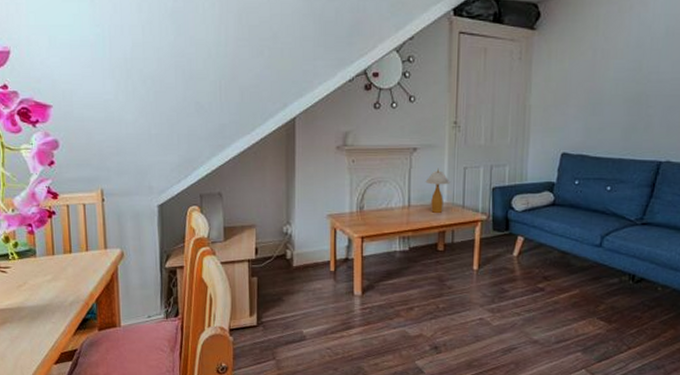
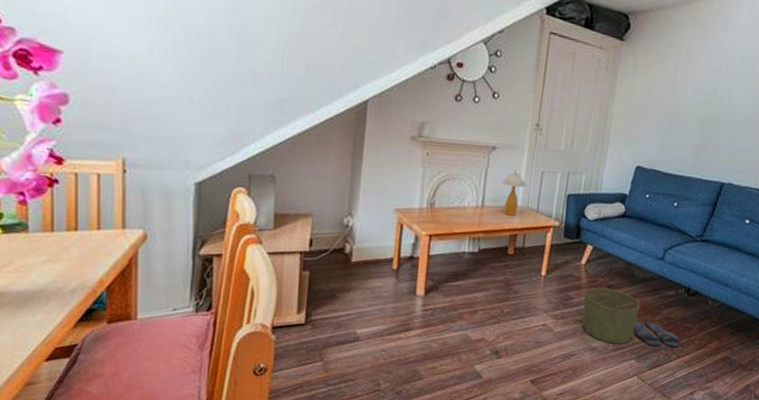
basket: none [519,278,582,337] -> present [582,287,641,345]
slippers: none [576,312,629,338] -> present [633,321,680,348]

